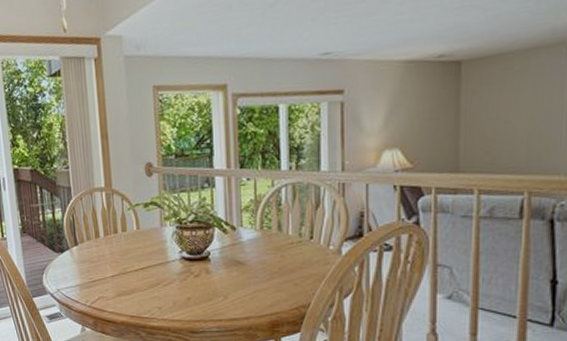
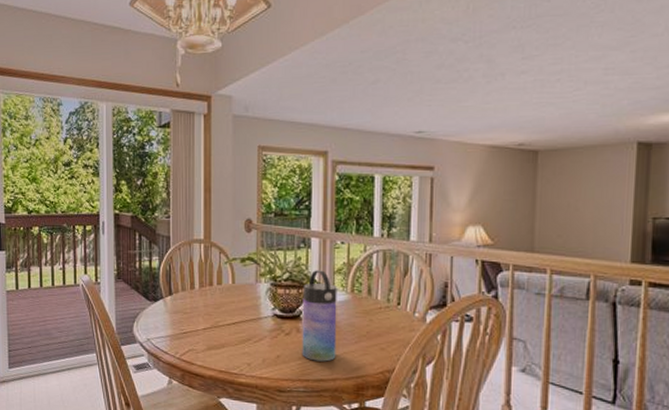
water bottle: none [210,209,248,301] -> present [302,270,337,362]

